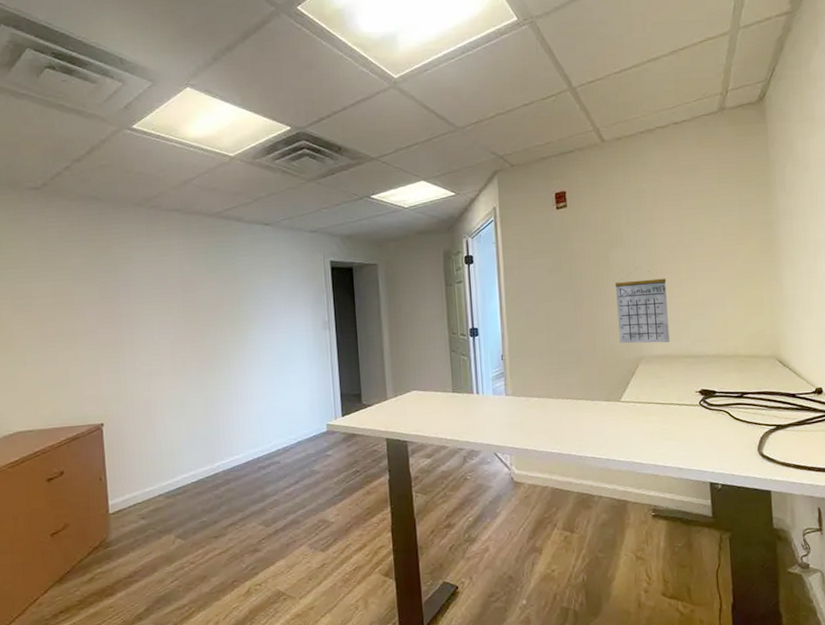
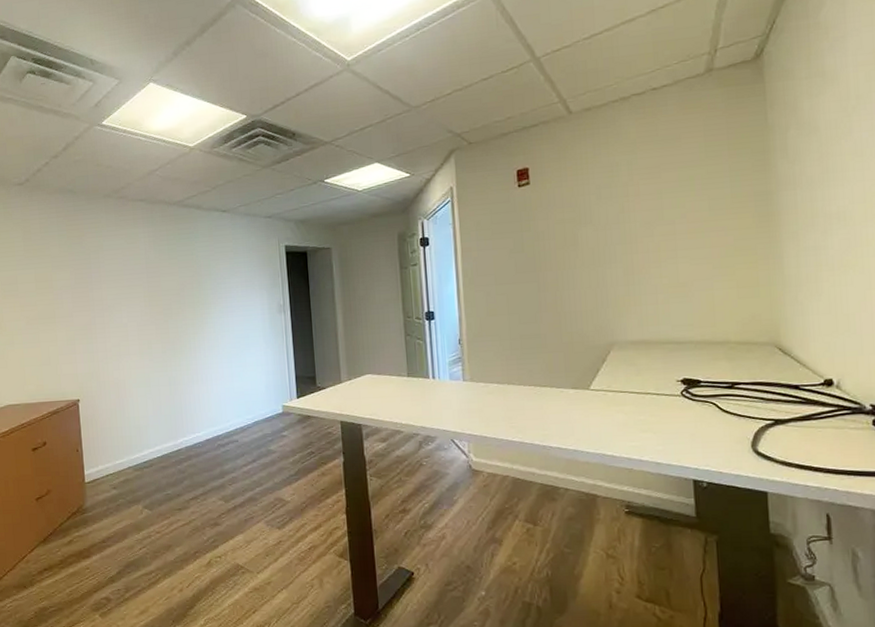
calendar: present [615,271,670,344] -> none [583,250,646,328]

